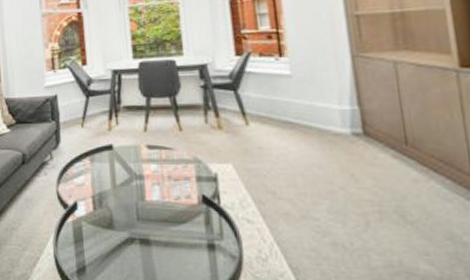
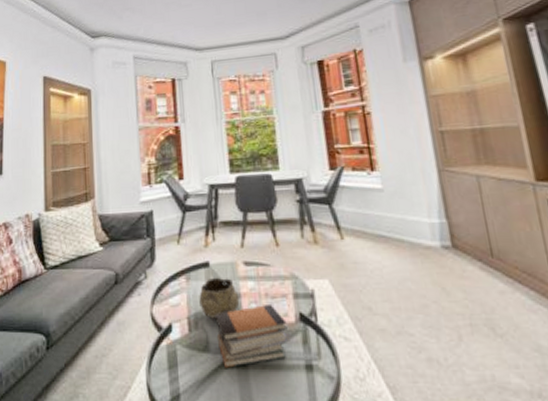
decorative bowl: none [103,159,143,198] -> present [199,277,240,319]
book stack: none [118,185,190,244] -> present [215,303,288,368]

